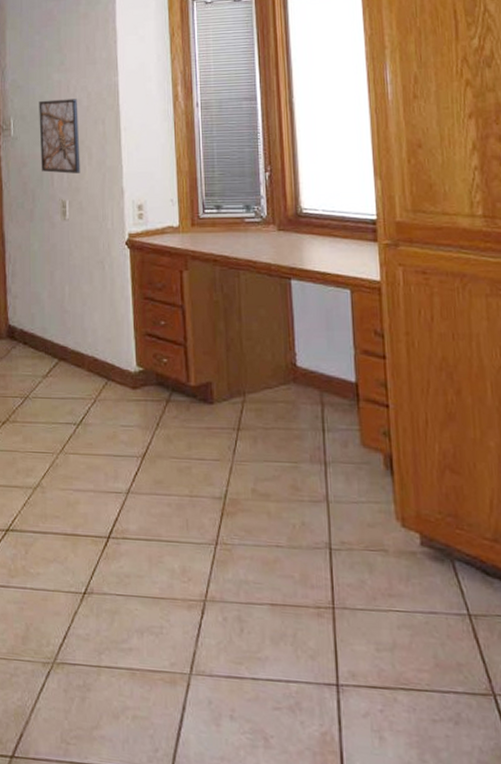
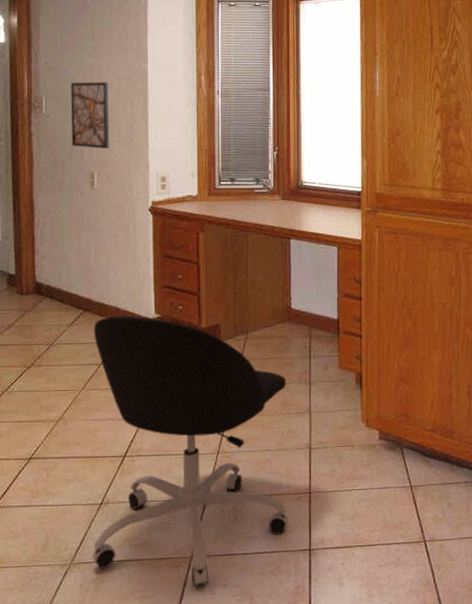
office chair: none [70,367,307,714] -> present [92,316,288,587]

